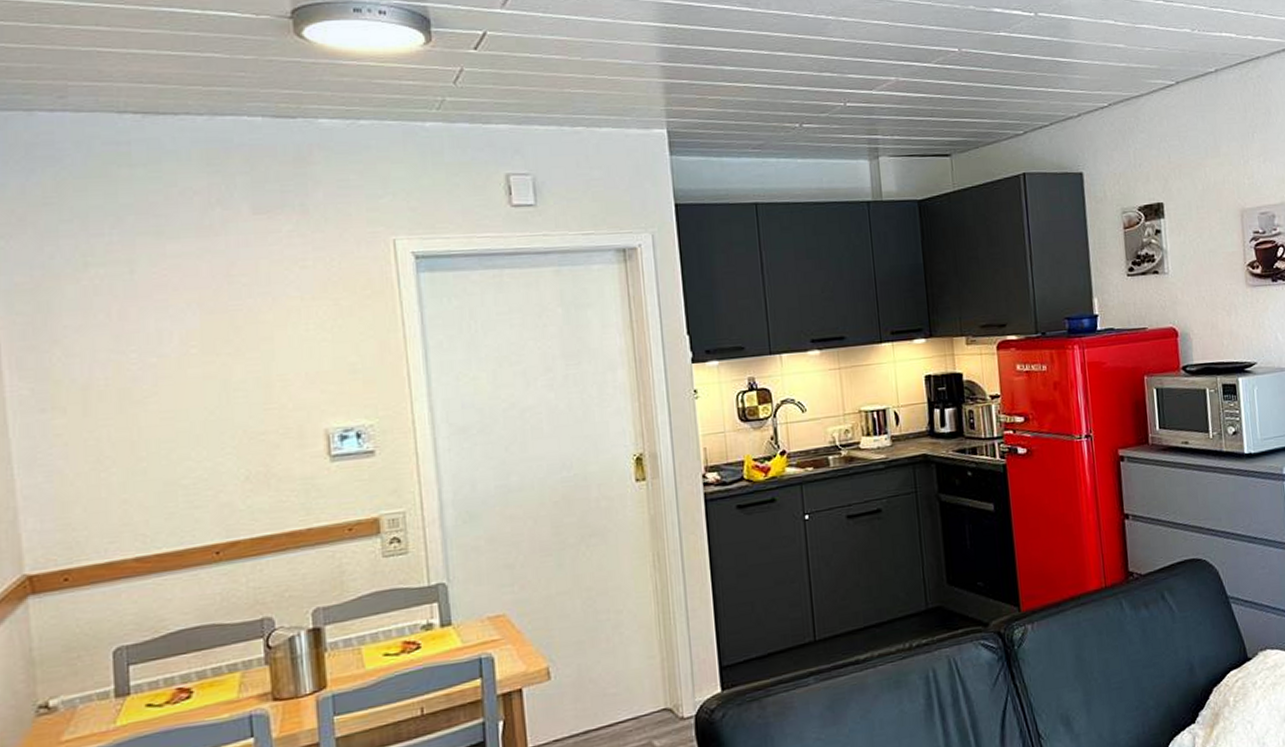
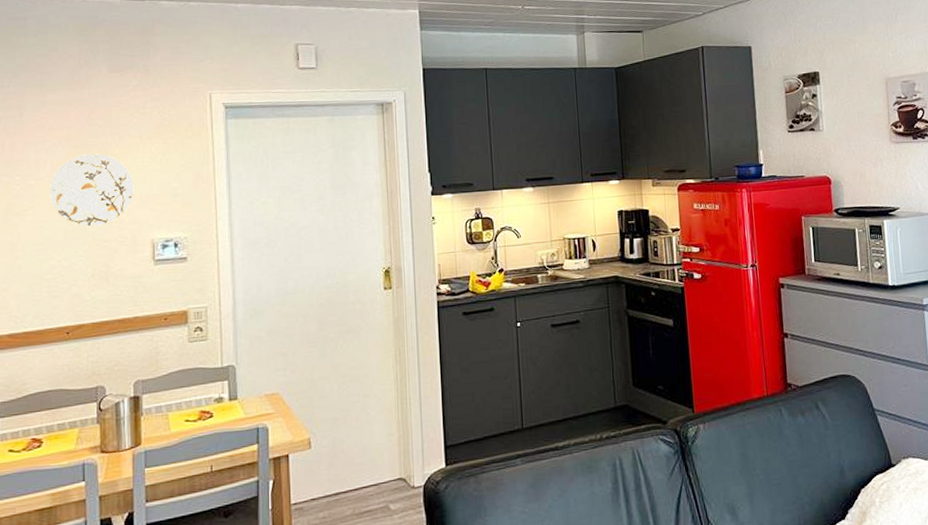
decorative plate: none [179,320,297,416] -> present [50,153,134,227]

